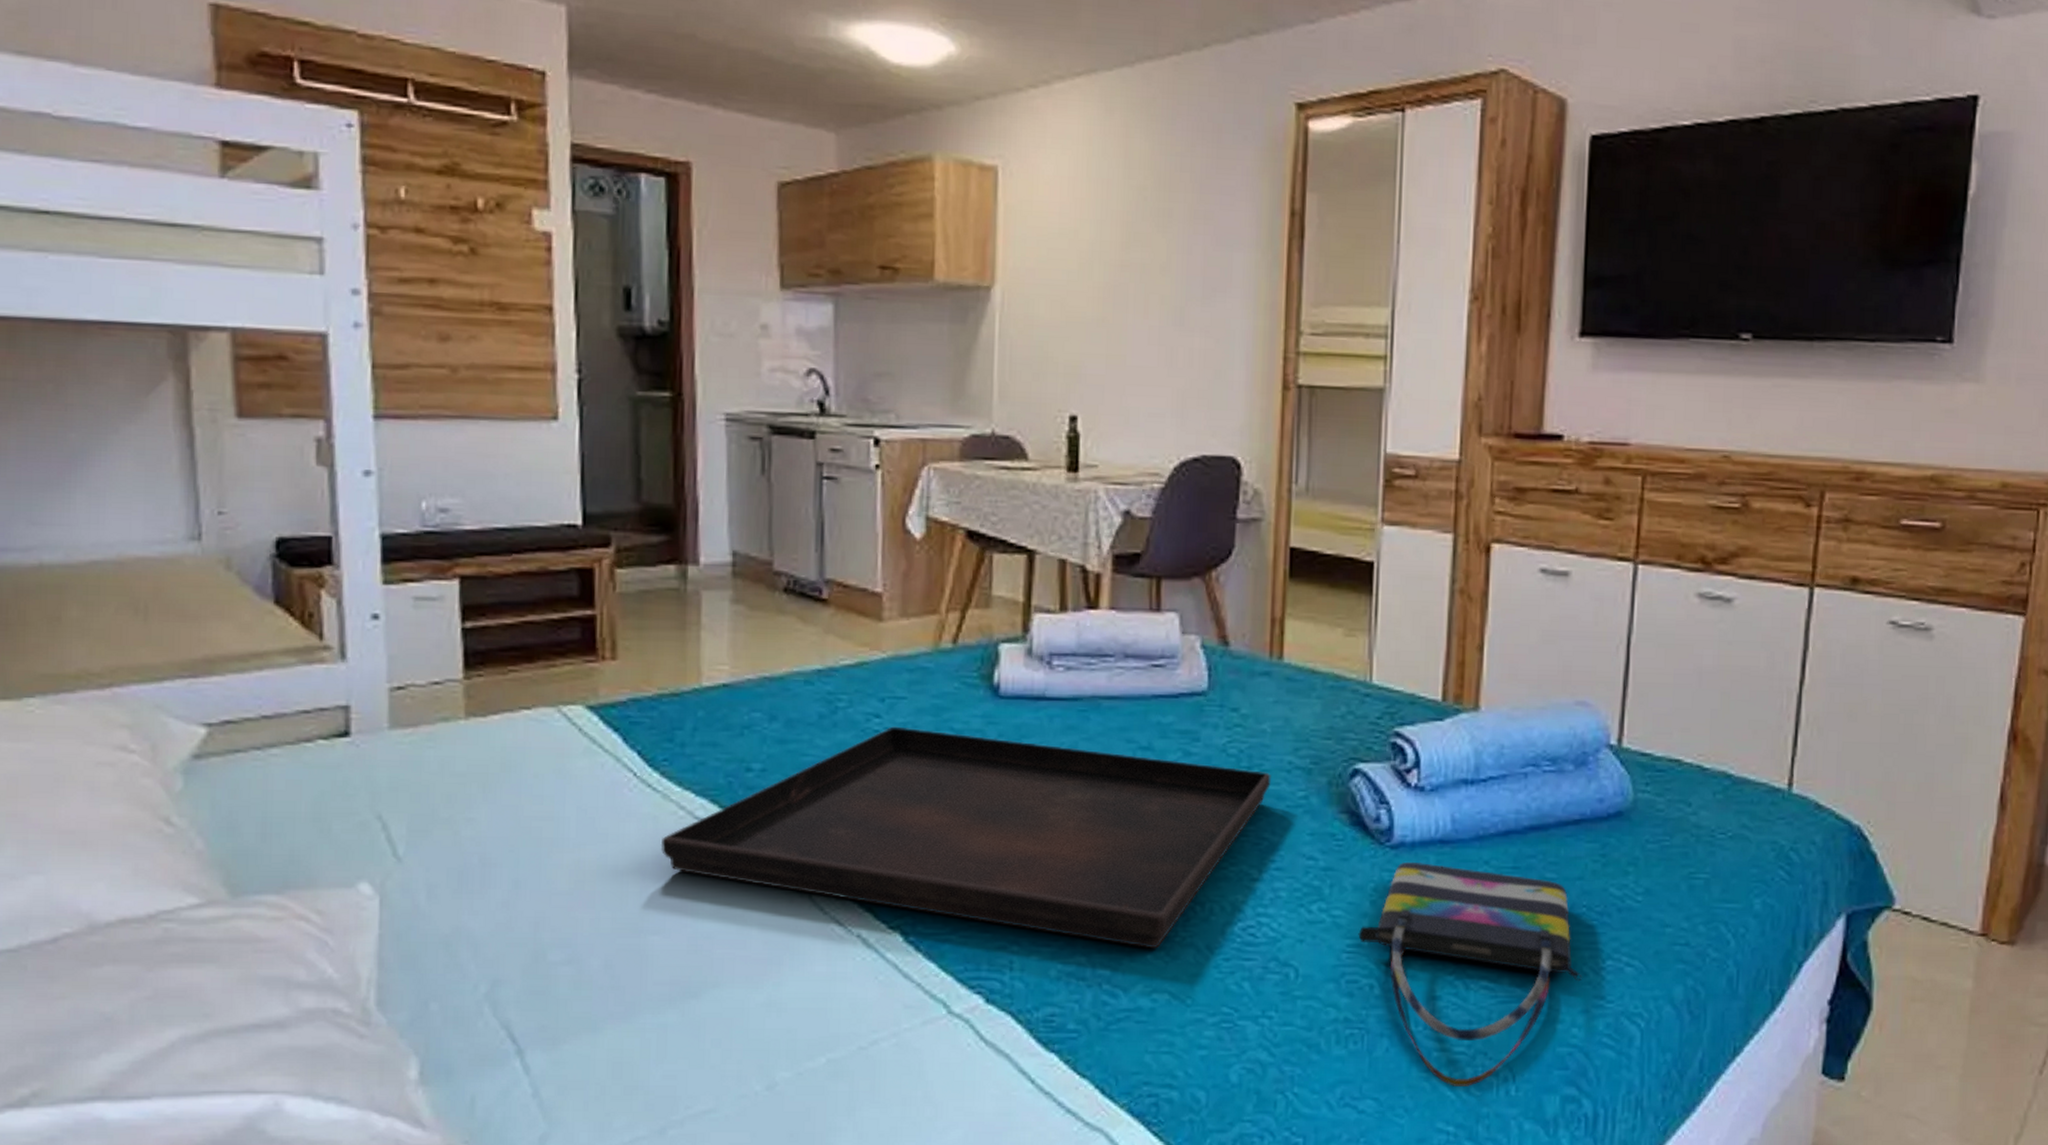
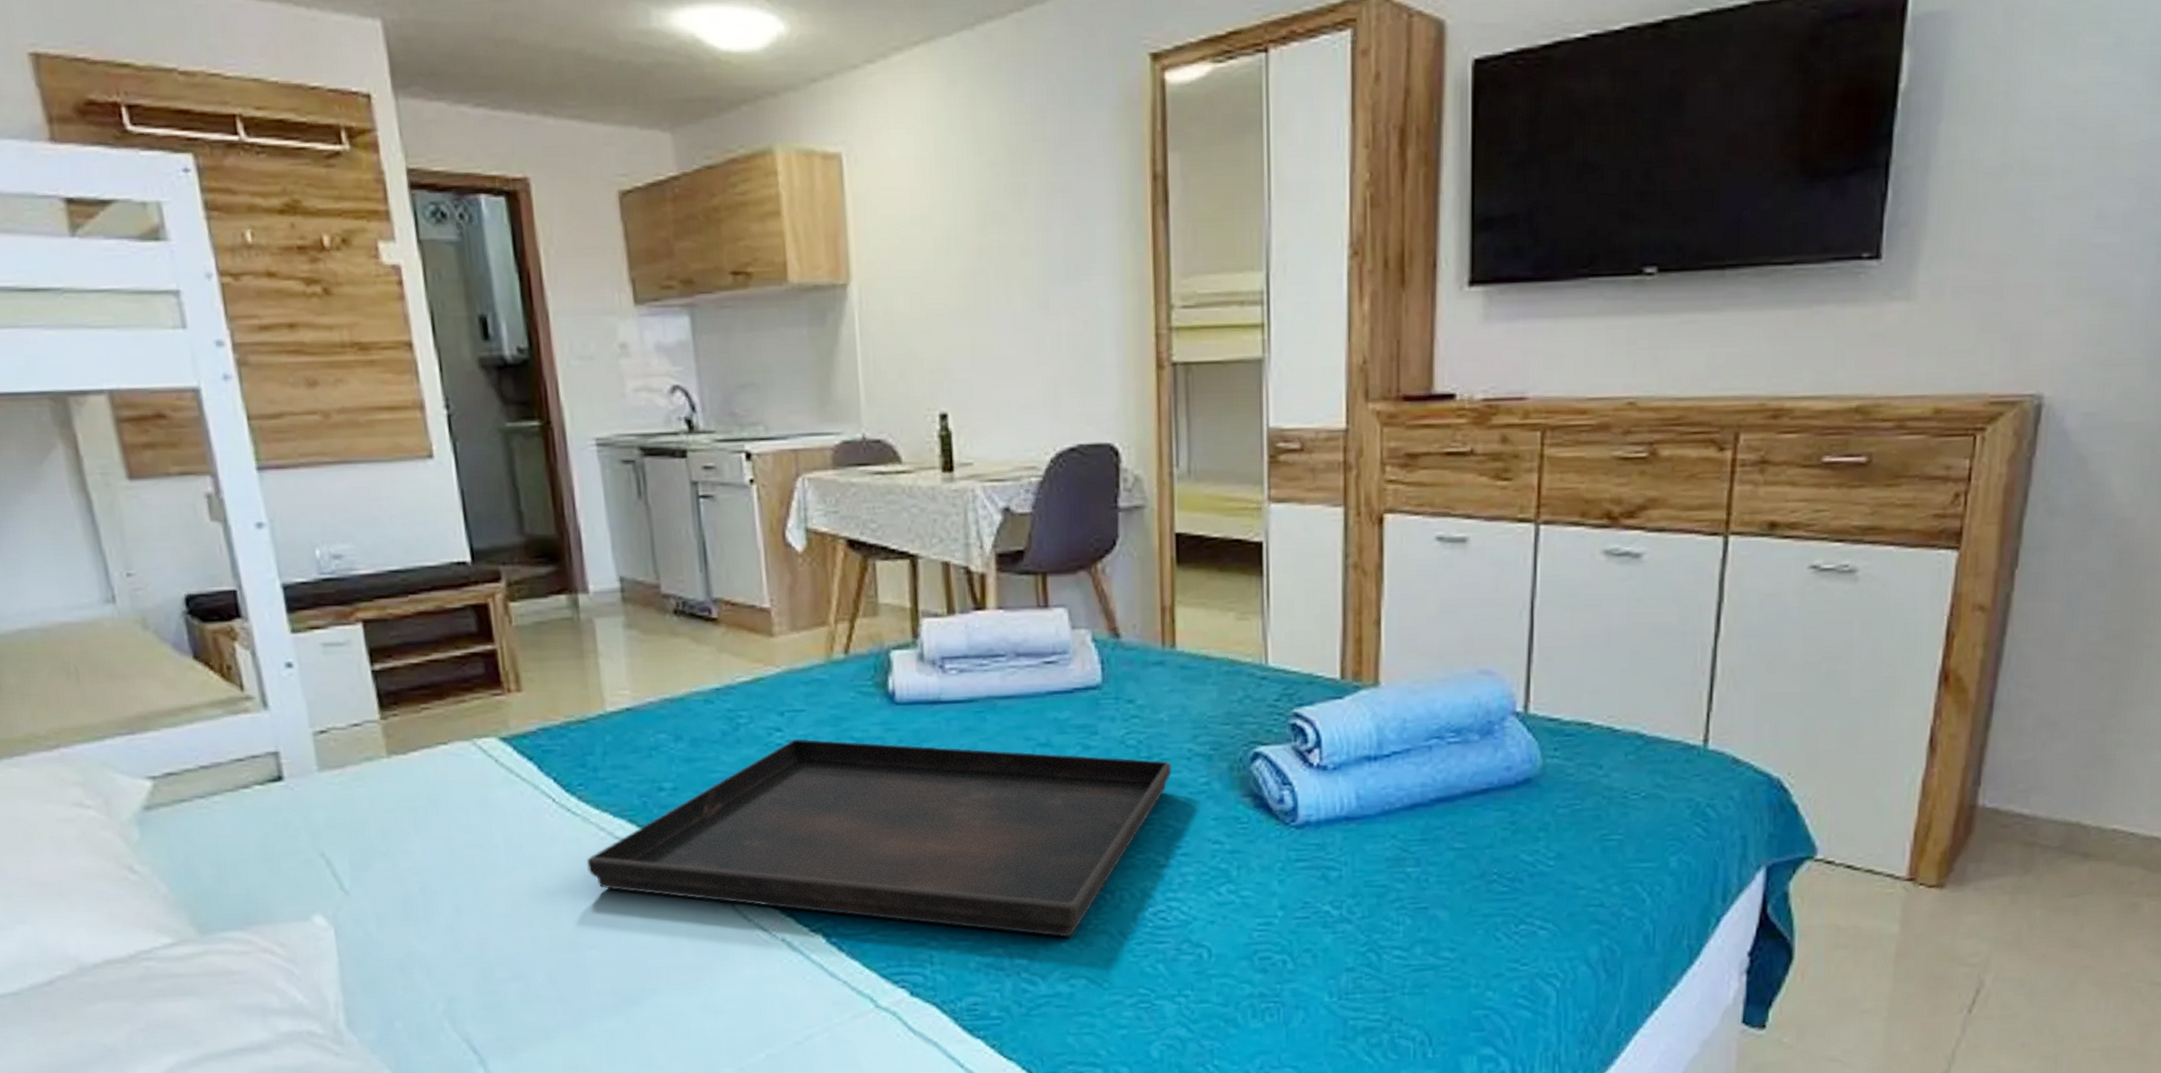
tote bag: present [1358,861,1582,1086] -> none [1268,840,1495,1052]

